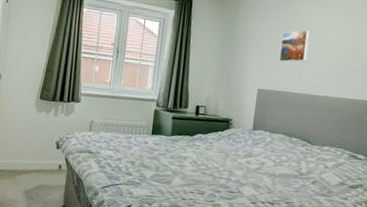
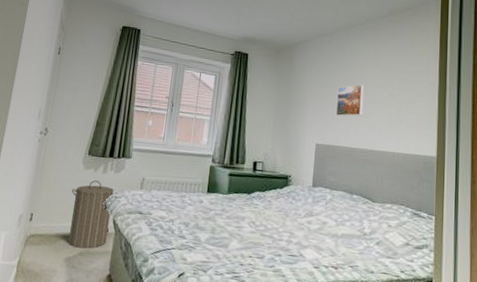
laundry hamper: none [26,122,66,183] -> present [68,180,115,249]

